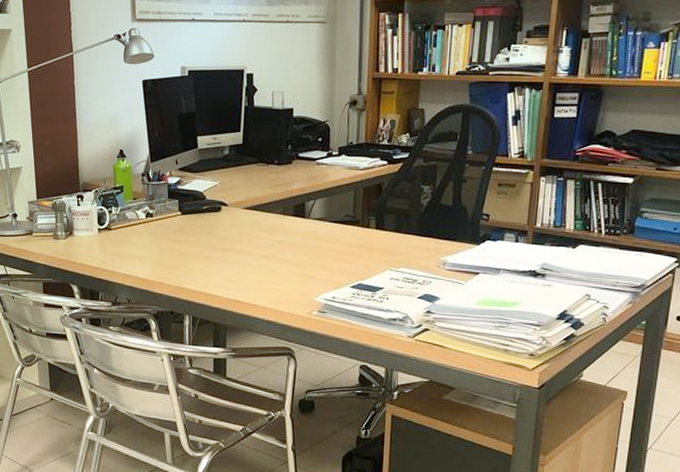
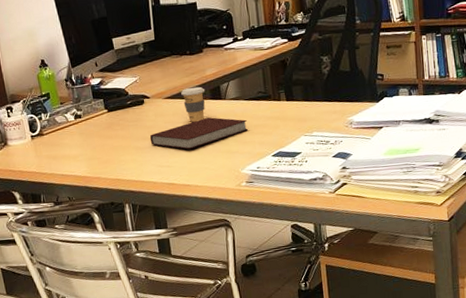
notebook: none [221,236,329,268] -> present [149,117,249,150]
coffee cup: none [262,200,289,238] -> present [181,86,205,122]

